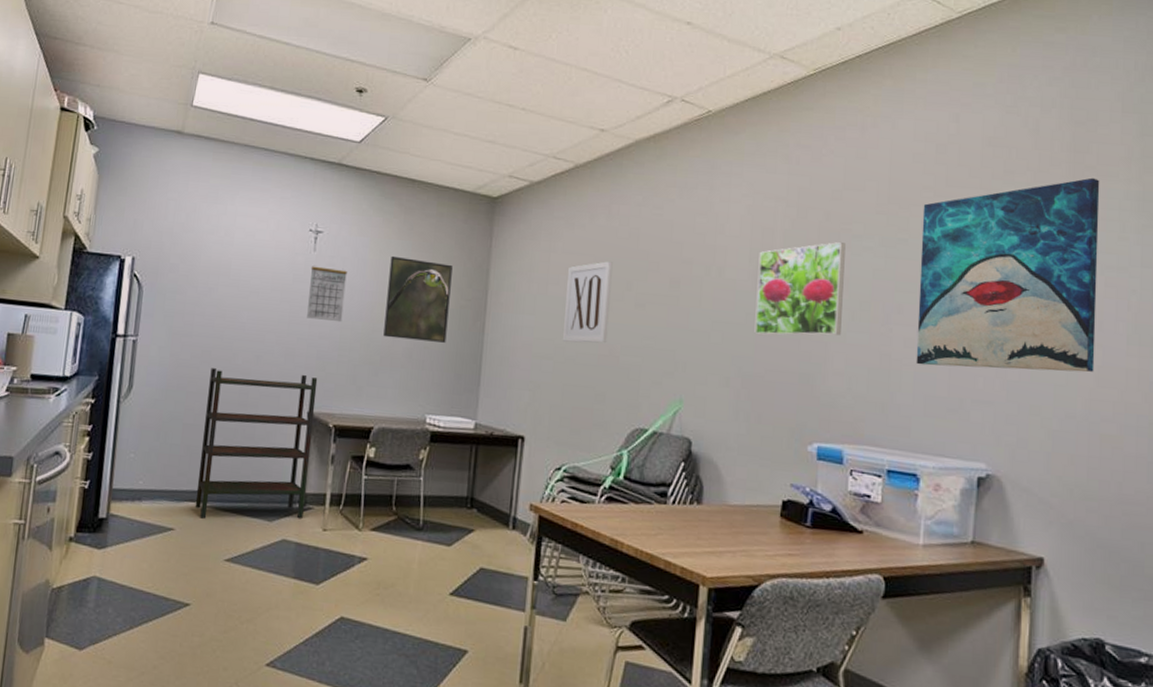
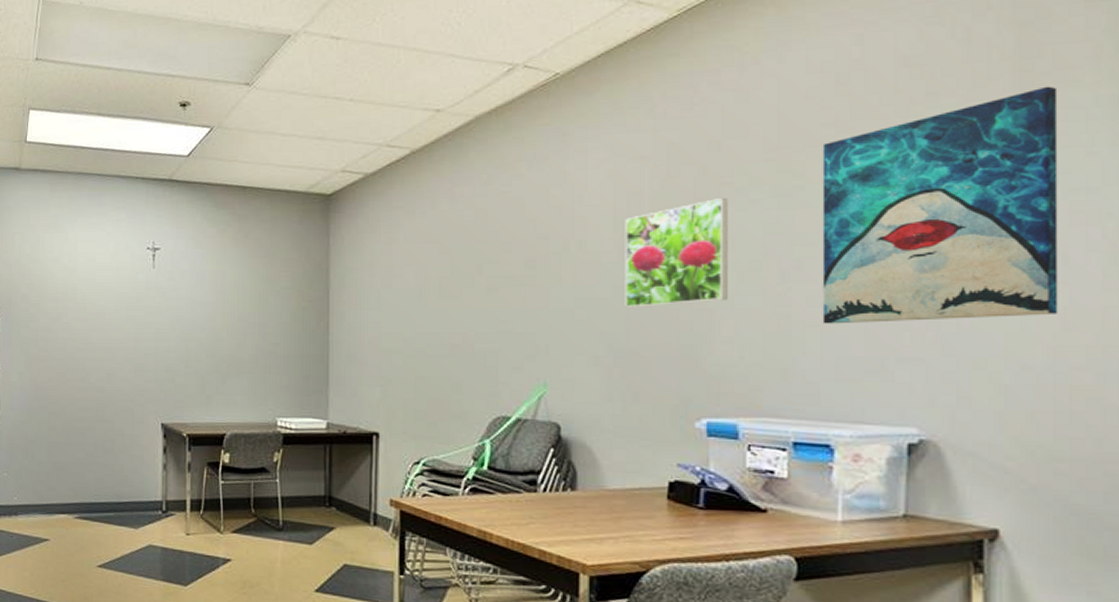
bookshelf: present [195,368,318,519] -> none [65,387,168,529]
calendar: present [307,266,347,323] -> none [151,282,187,335]
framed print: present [383,255,453,343] -> none [228,264,291,346]
wall art: present [563,261,613,344] -> none [412,247,460,334]

